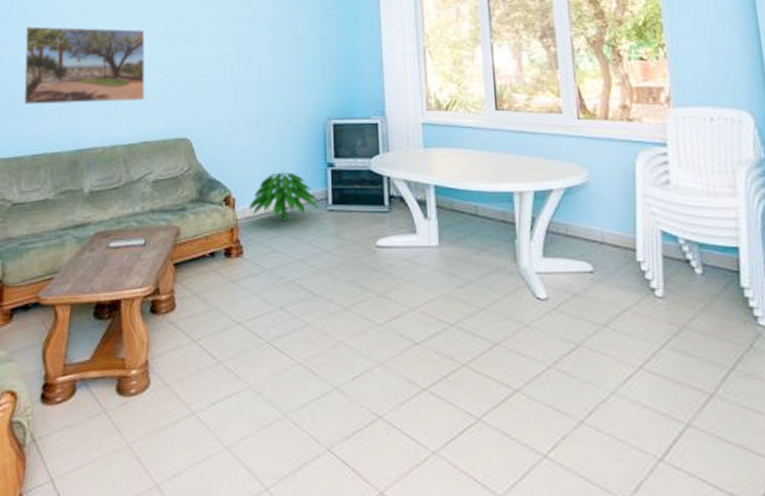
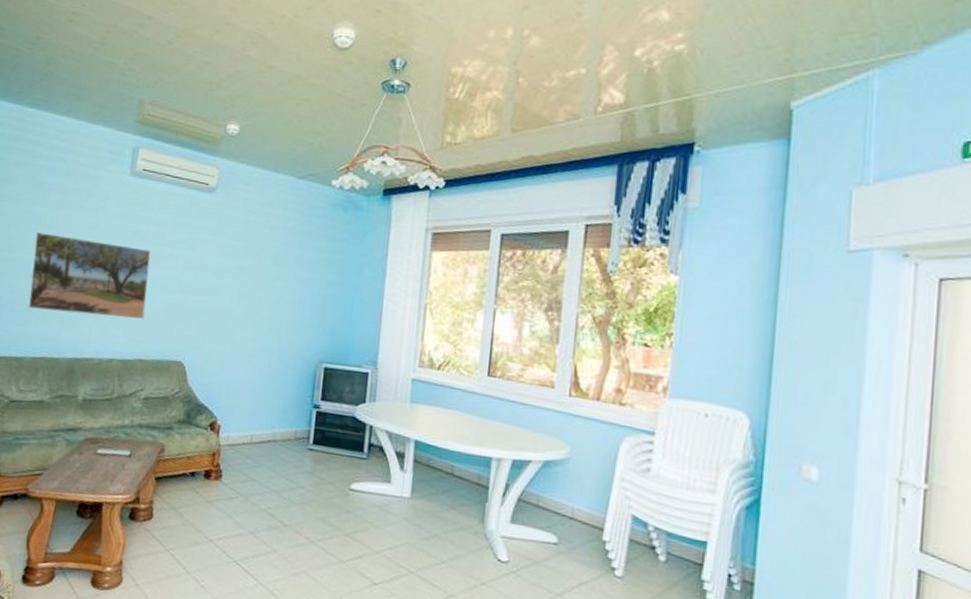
indoor plant: present [249,170,319,221] -> none [232,405,300,454]

